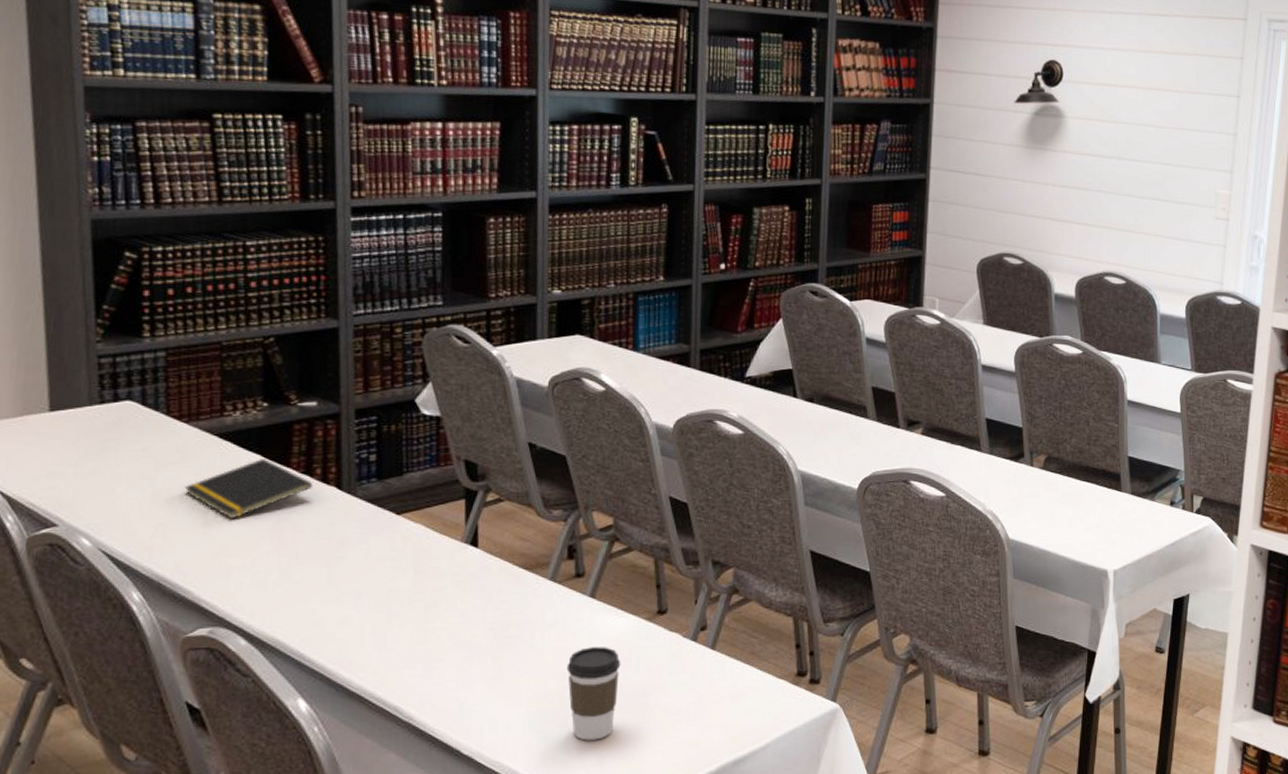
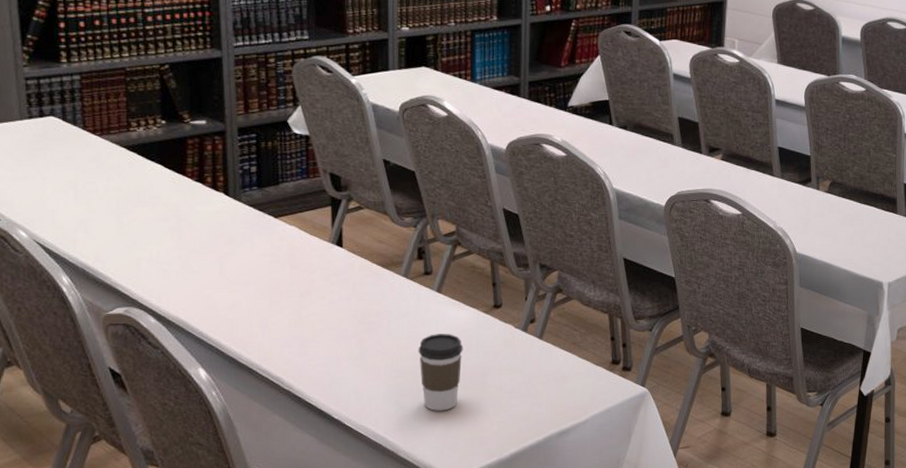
notepad: present [184,459,312,520] -> none [100,168,204,219]

